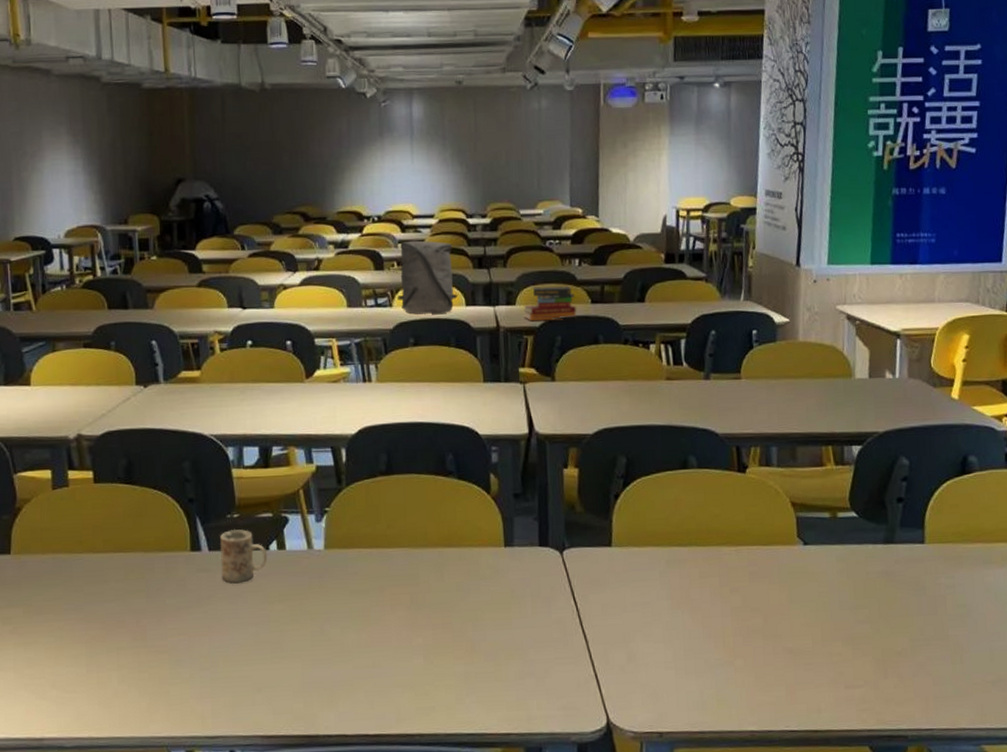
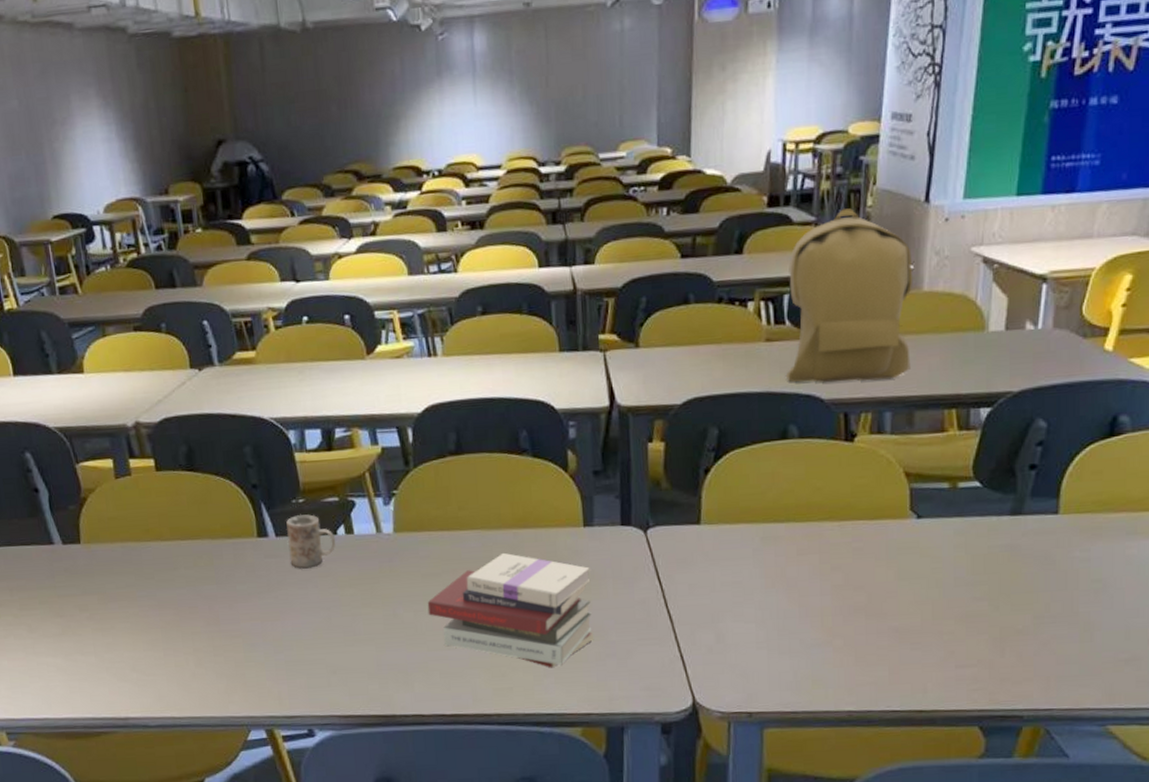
books: none [354,570,514,687] -> present [427,552,594,668]
backpack: present [397,240,457,315] -> none [463,195,529,280]
books: present [524,286,577,322] -> none [604,239,664,282]
backpack: none [684,268,792,419] -> present [785,208,912,383]

